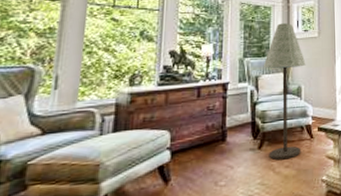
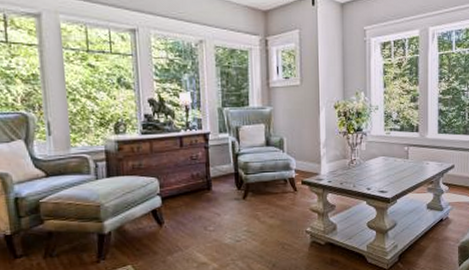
floor lamp: present [263,23,306,160] -> none [243,69,288,211]

